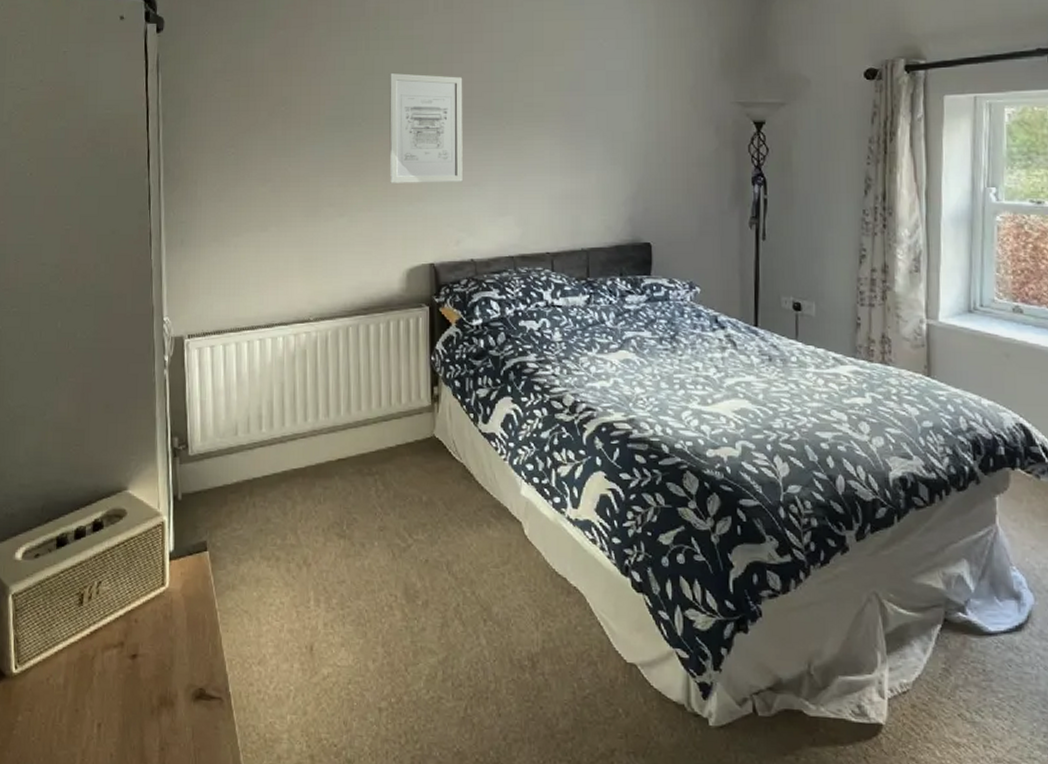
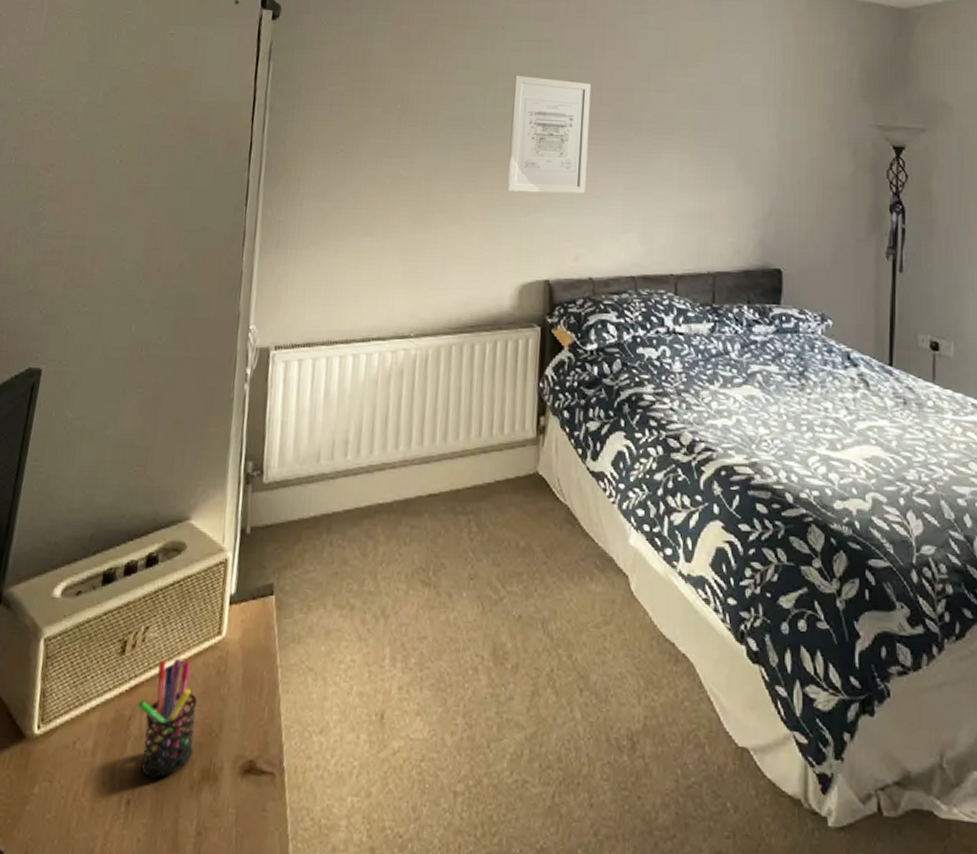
pen holder: none [98,606,150,705] -> present [137,658,198,778]

